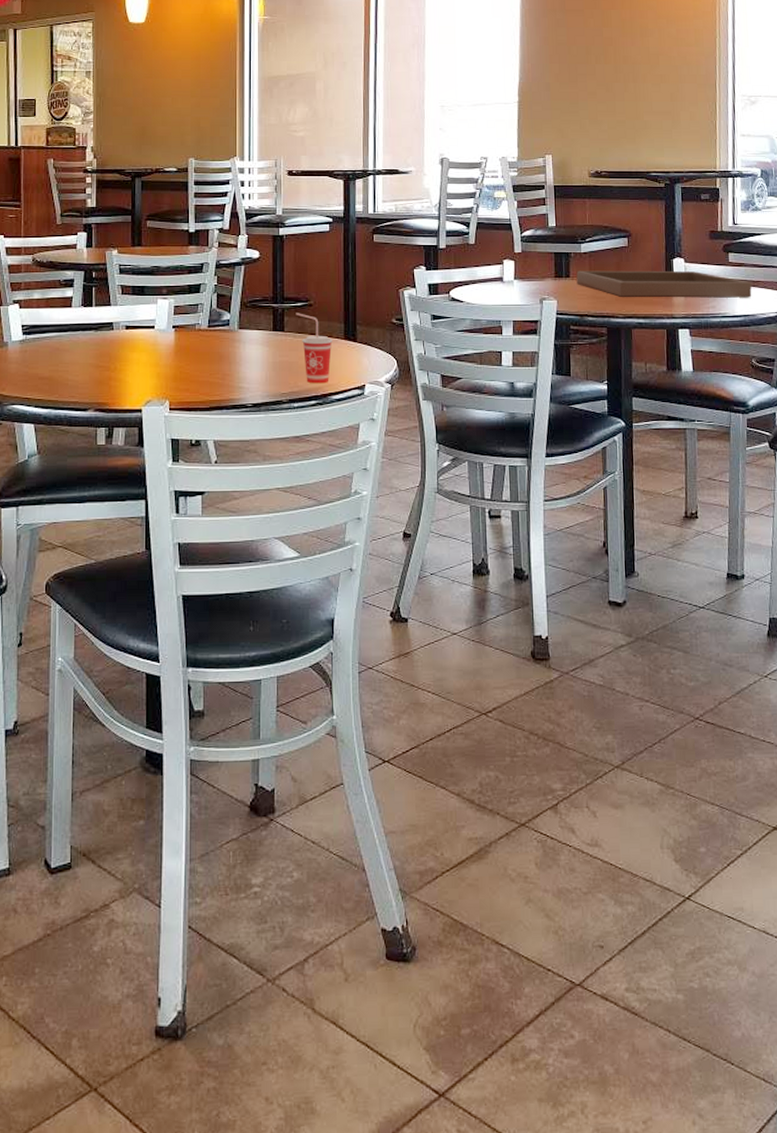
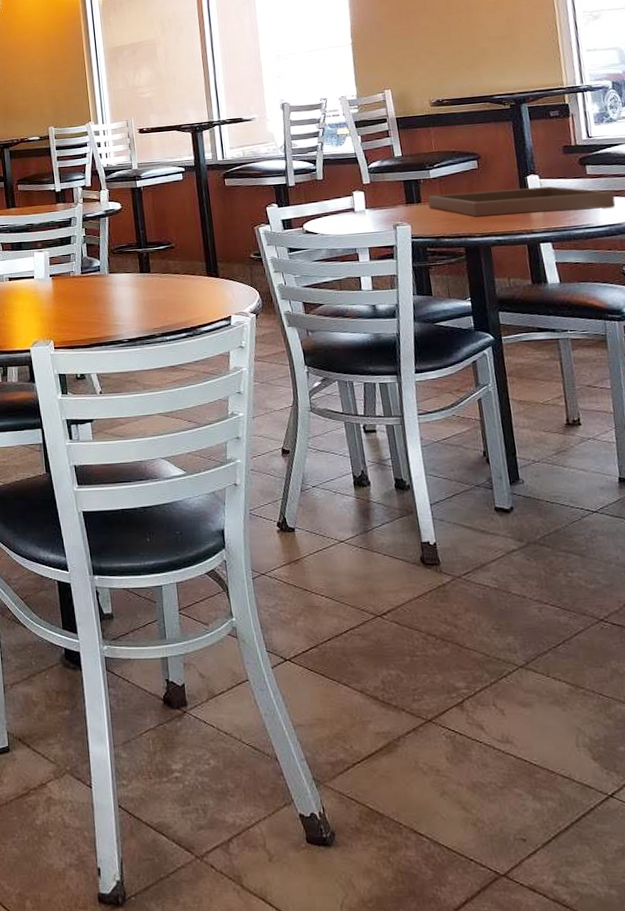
beverage cup: present [296,313,333,384] -> none [159,255,197,318]

